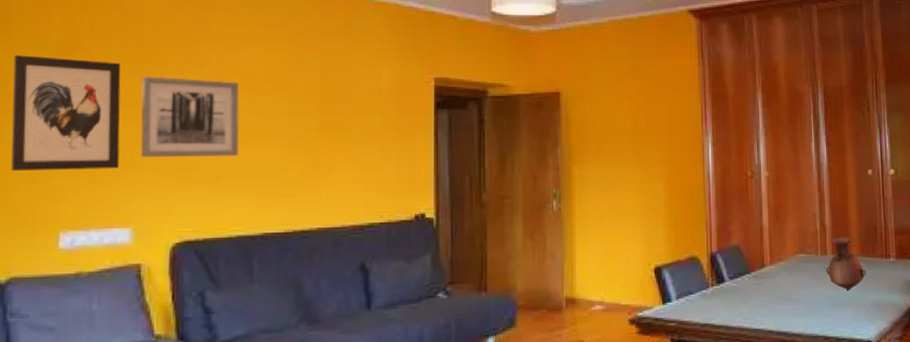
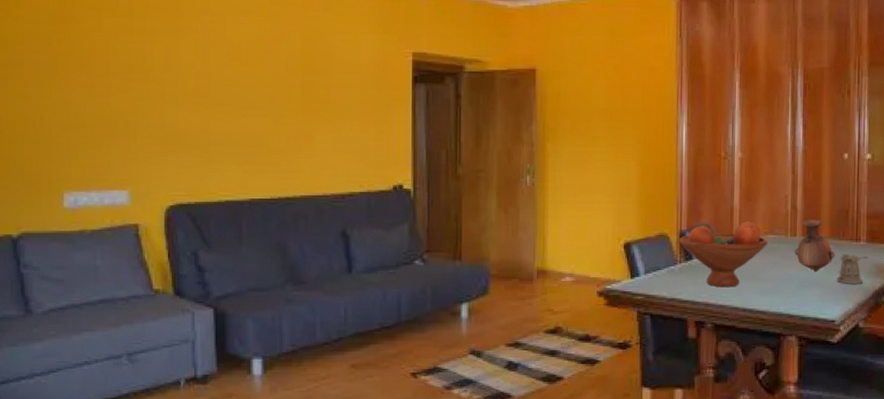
wall art: present [11,55,121,172] -> none [13,23,115,135]
wall art: present [140,76,240,157] -> none [132,46,226,125]
fruit bowl: none [709,241,799,310] -> present [678,221,767,288]
pepper shaker: none [869,270,899,303] -> present [836,253,868,285]

